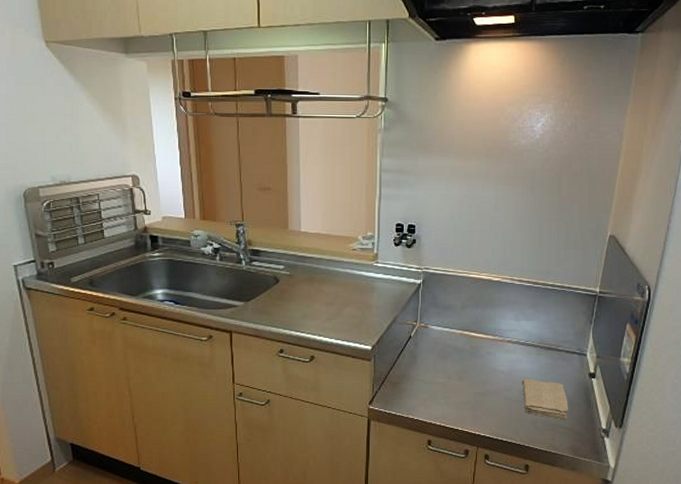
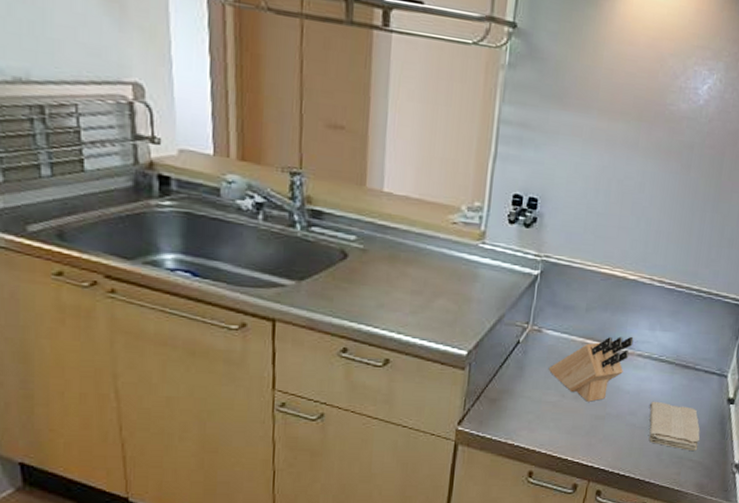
knife block: none [436,326,503,382] -> present [548,336,634,402]

